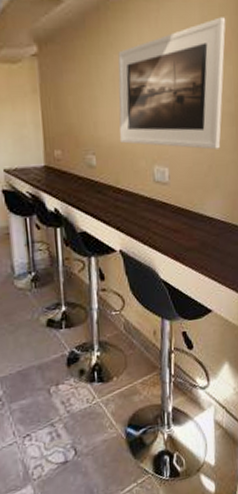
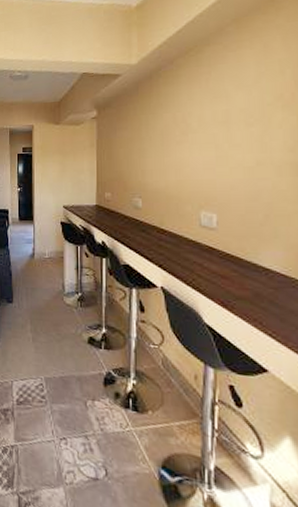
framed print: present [118,17,226,150] -> none [165,71,288,199]

